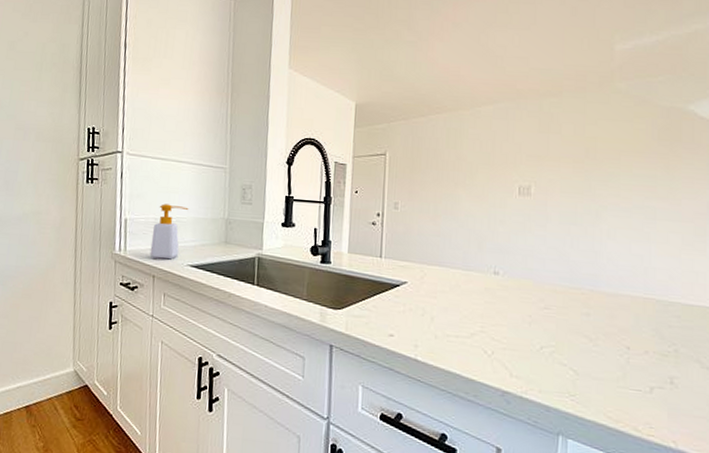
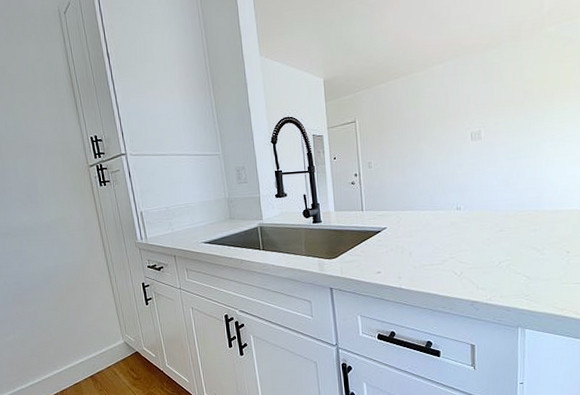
soap bottle: present [149,204,189,260] -> none [166,193,194,241]

